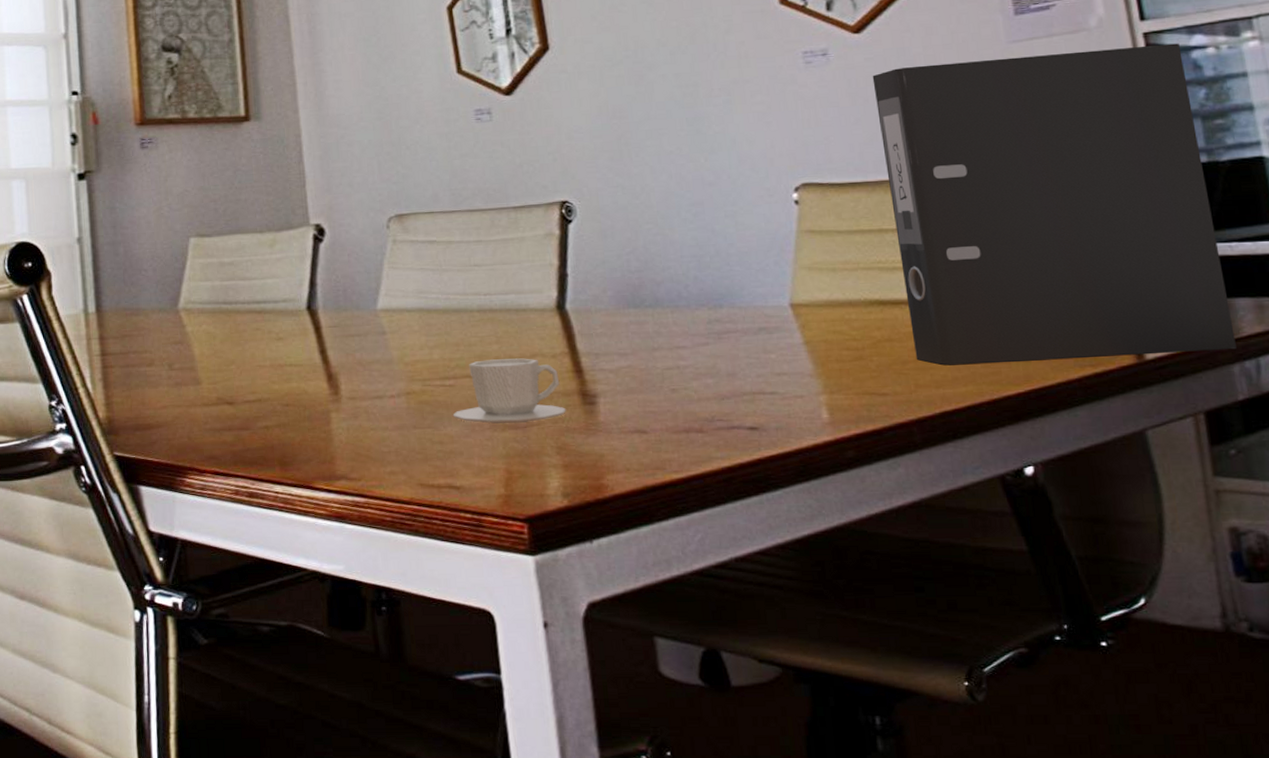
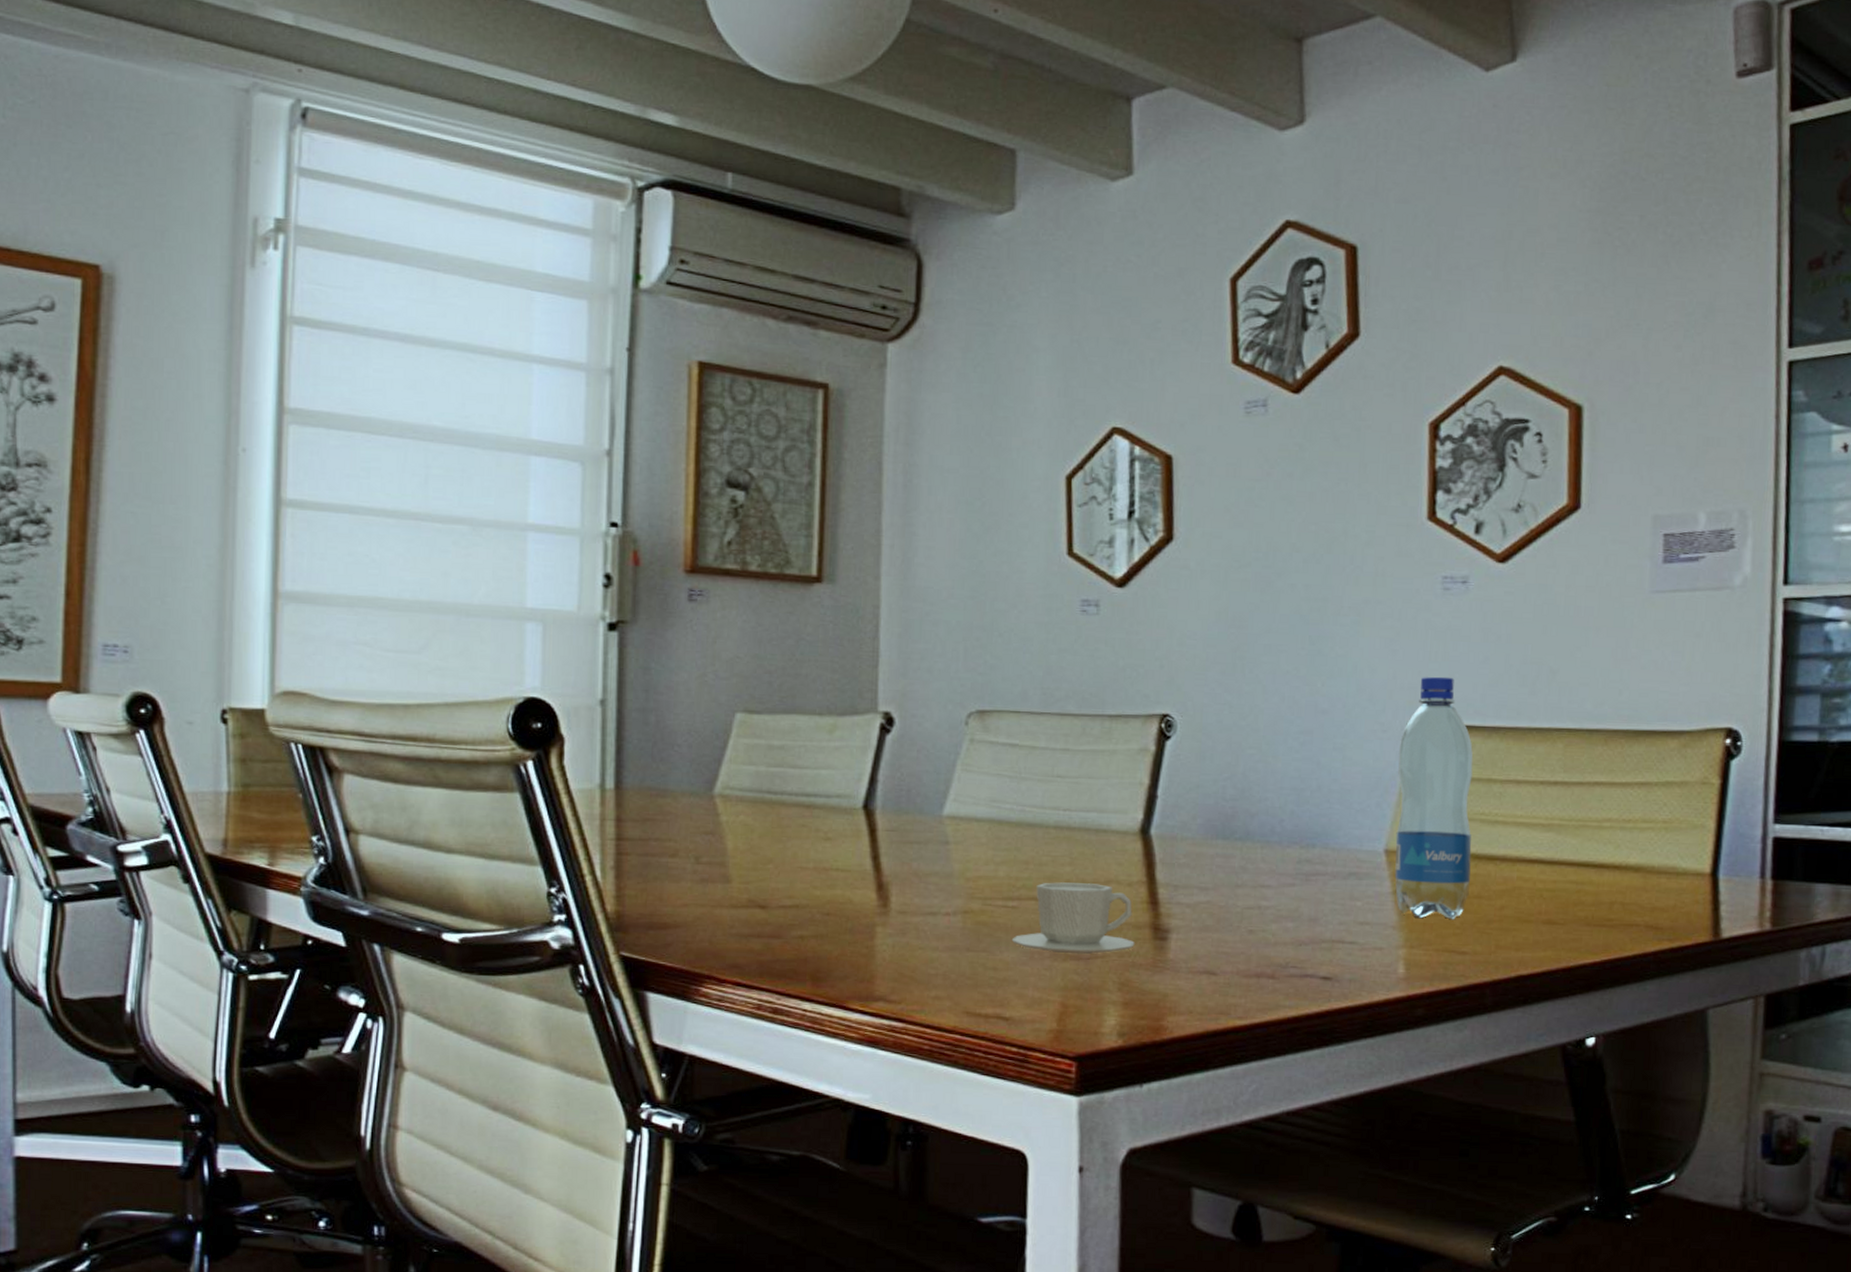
bottle: none [787,140,881,366] -> present [1395,676,1474,920]
binder: present [872,43,1236,366] -> none [1501,606,1816,935]

